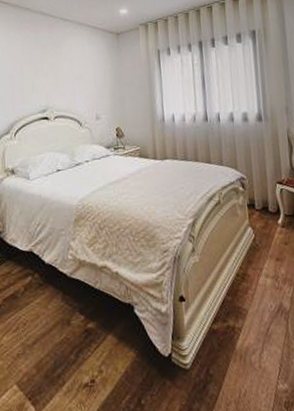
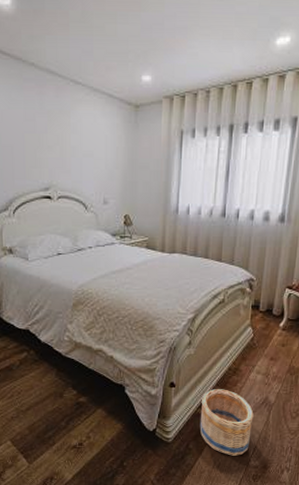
basket: none [214,298,274,380] -> present [199,389,254,456]

